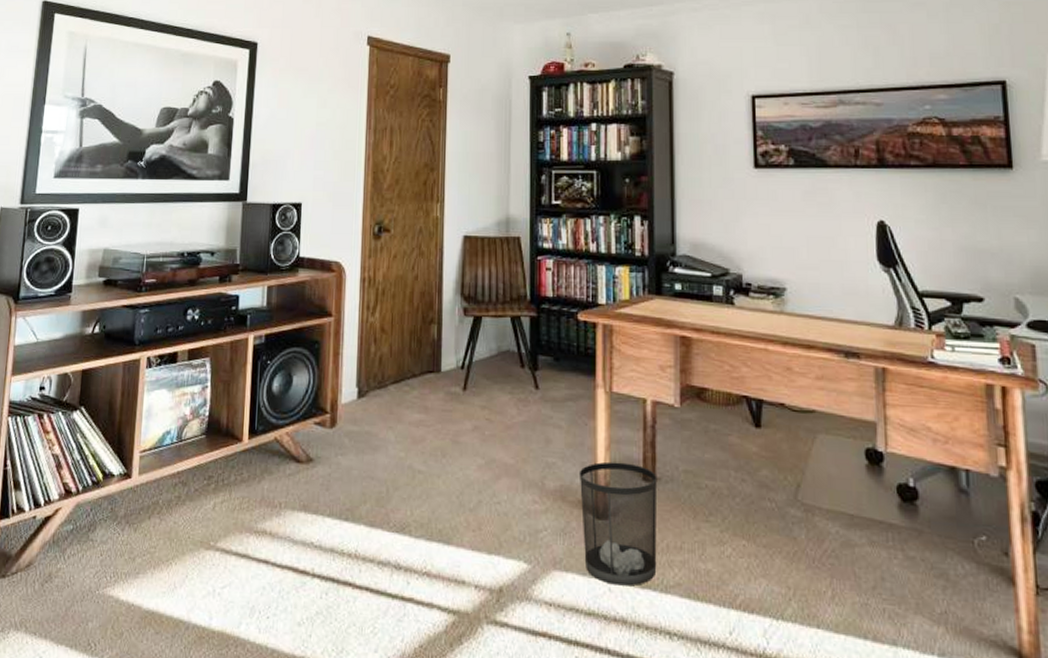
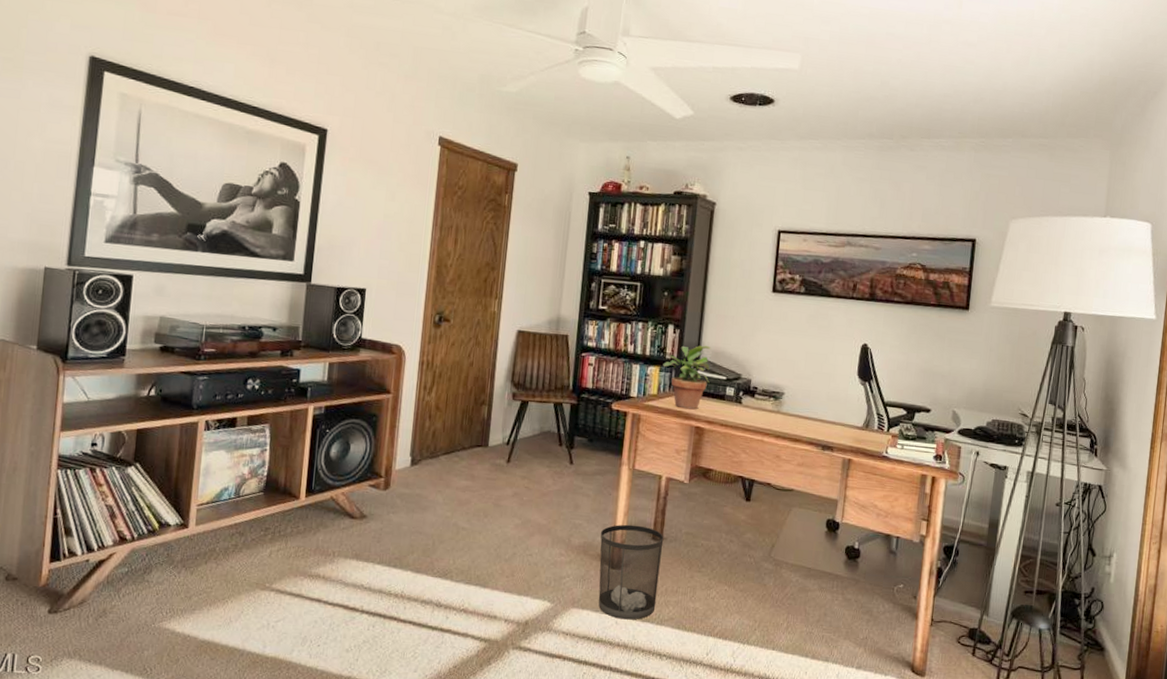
potted plant: none [633,237,691,315] -> present [663,345,711,410]

